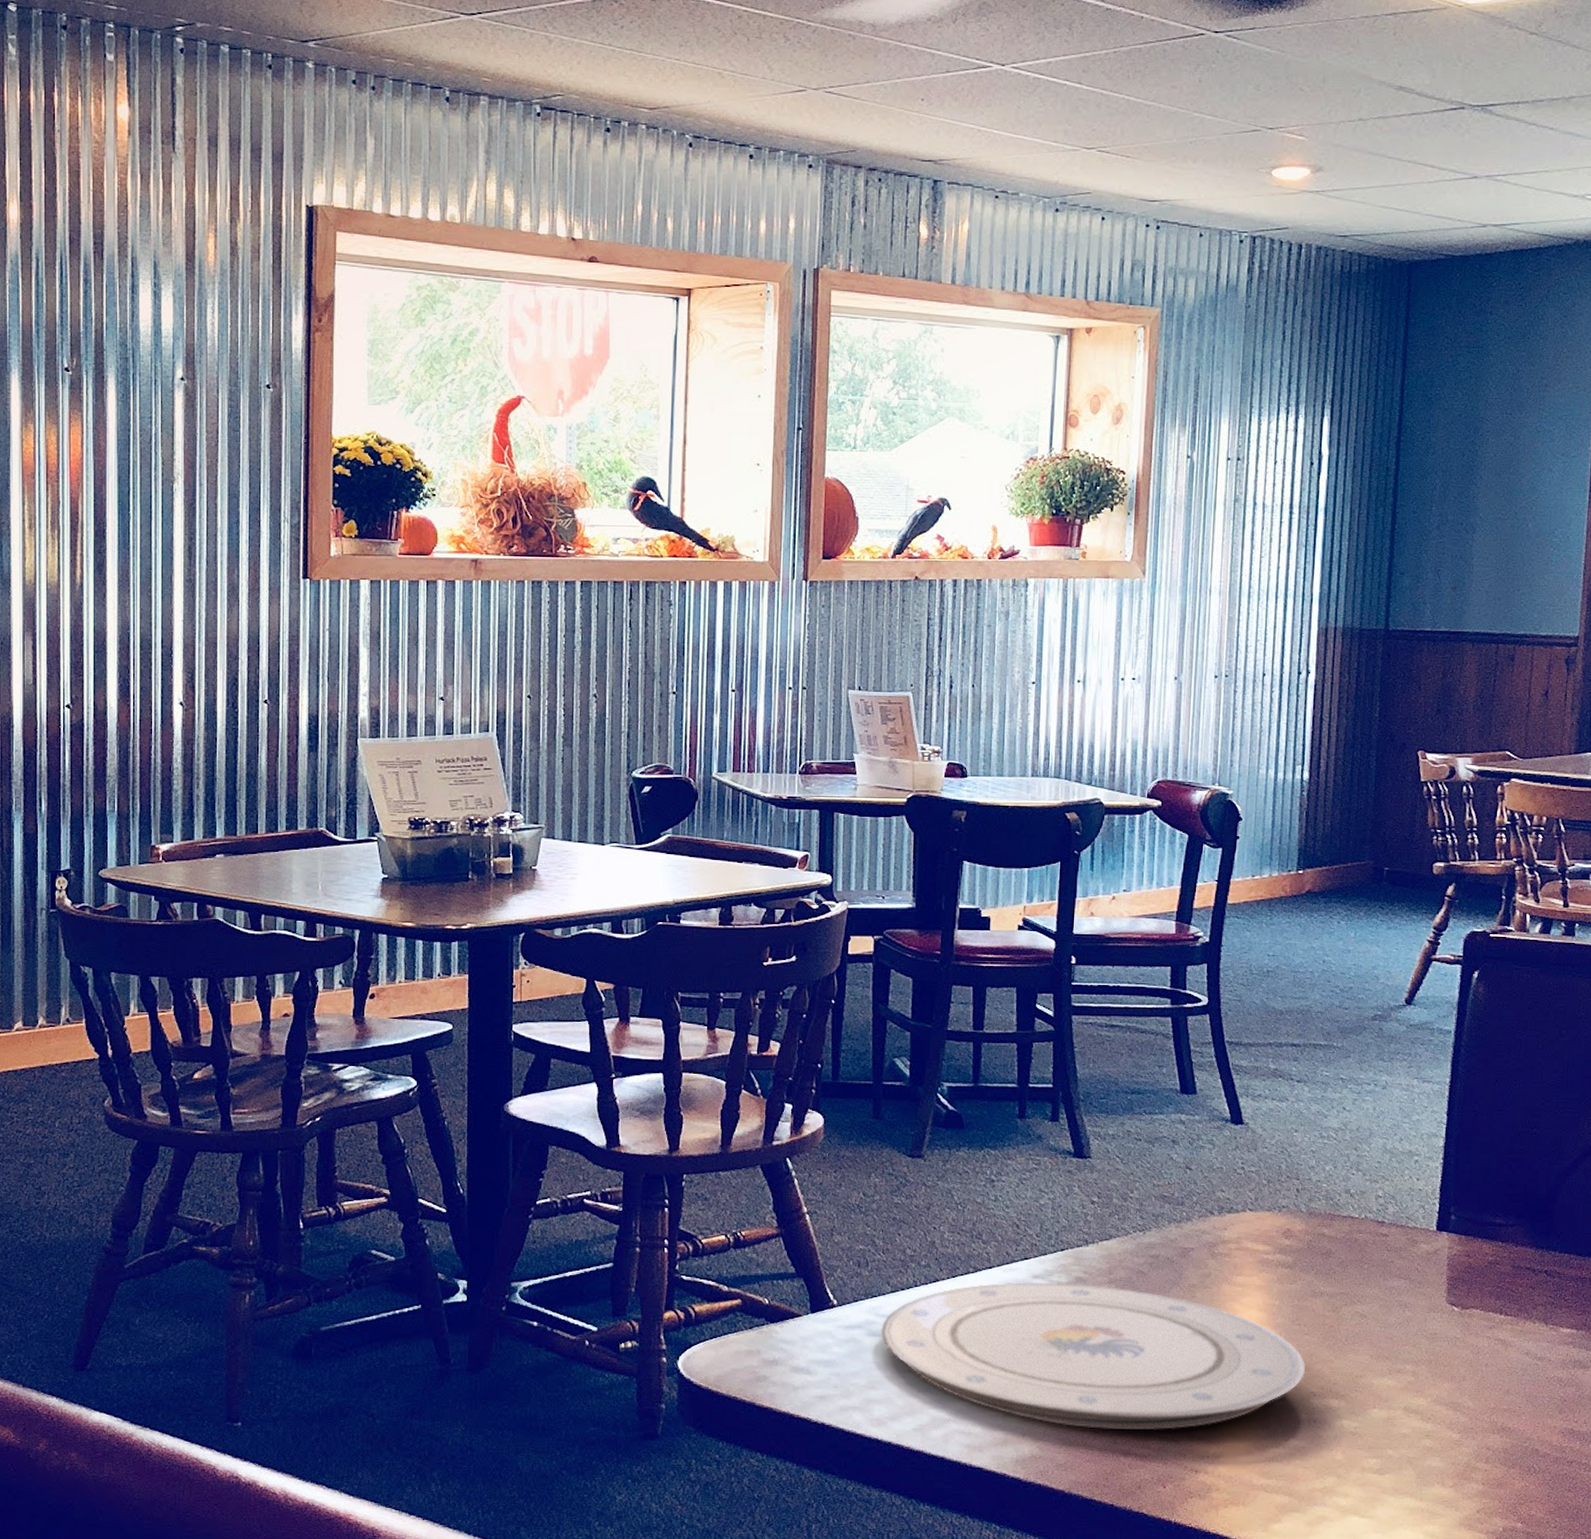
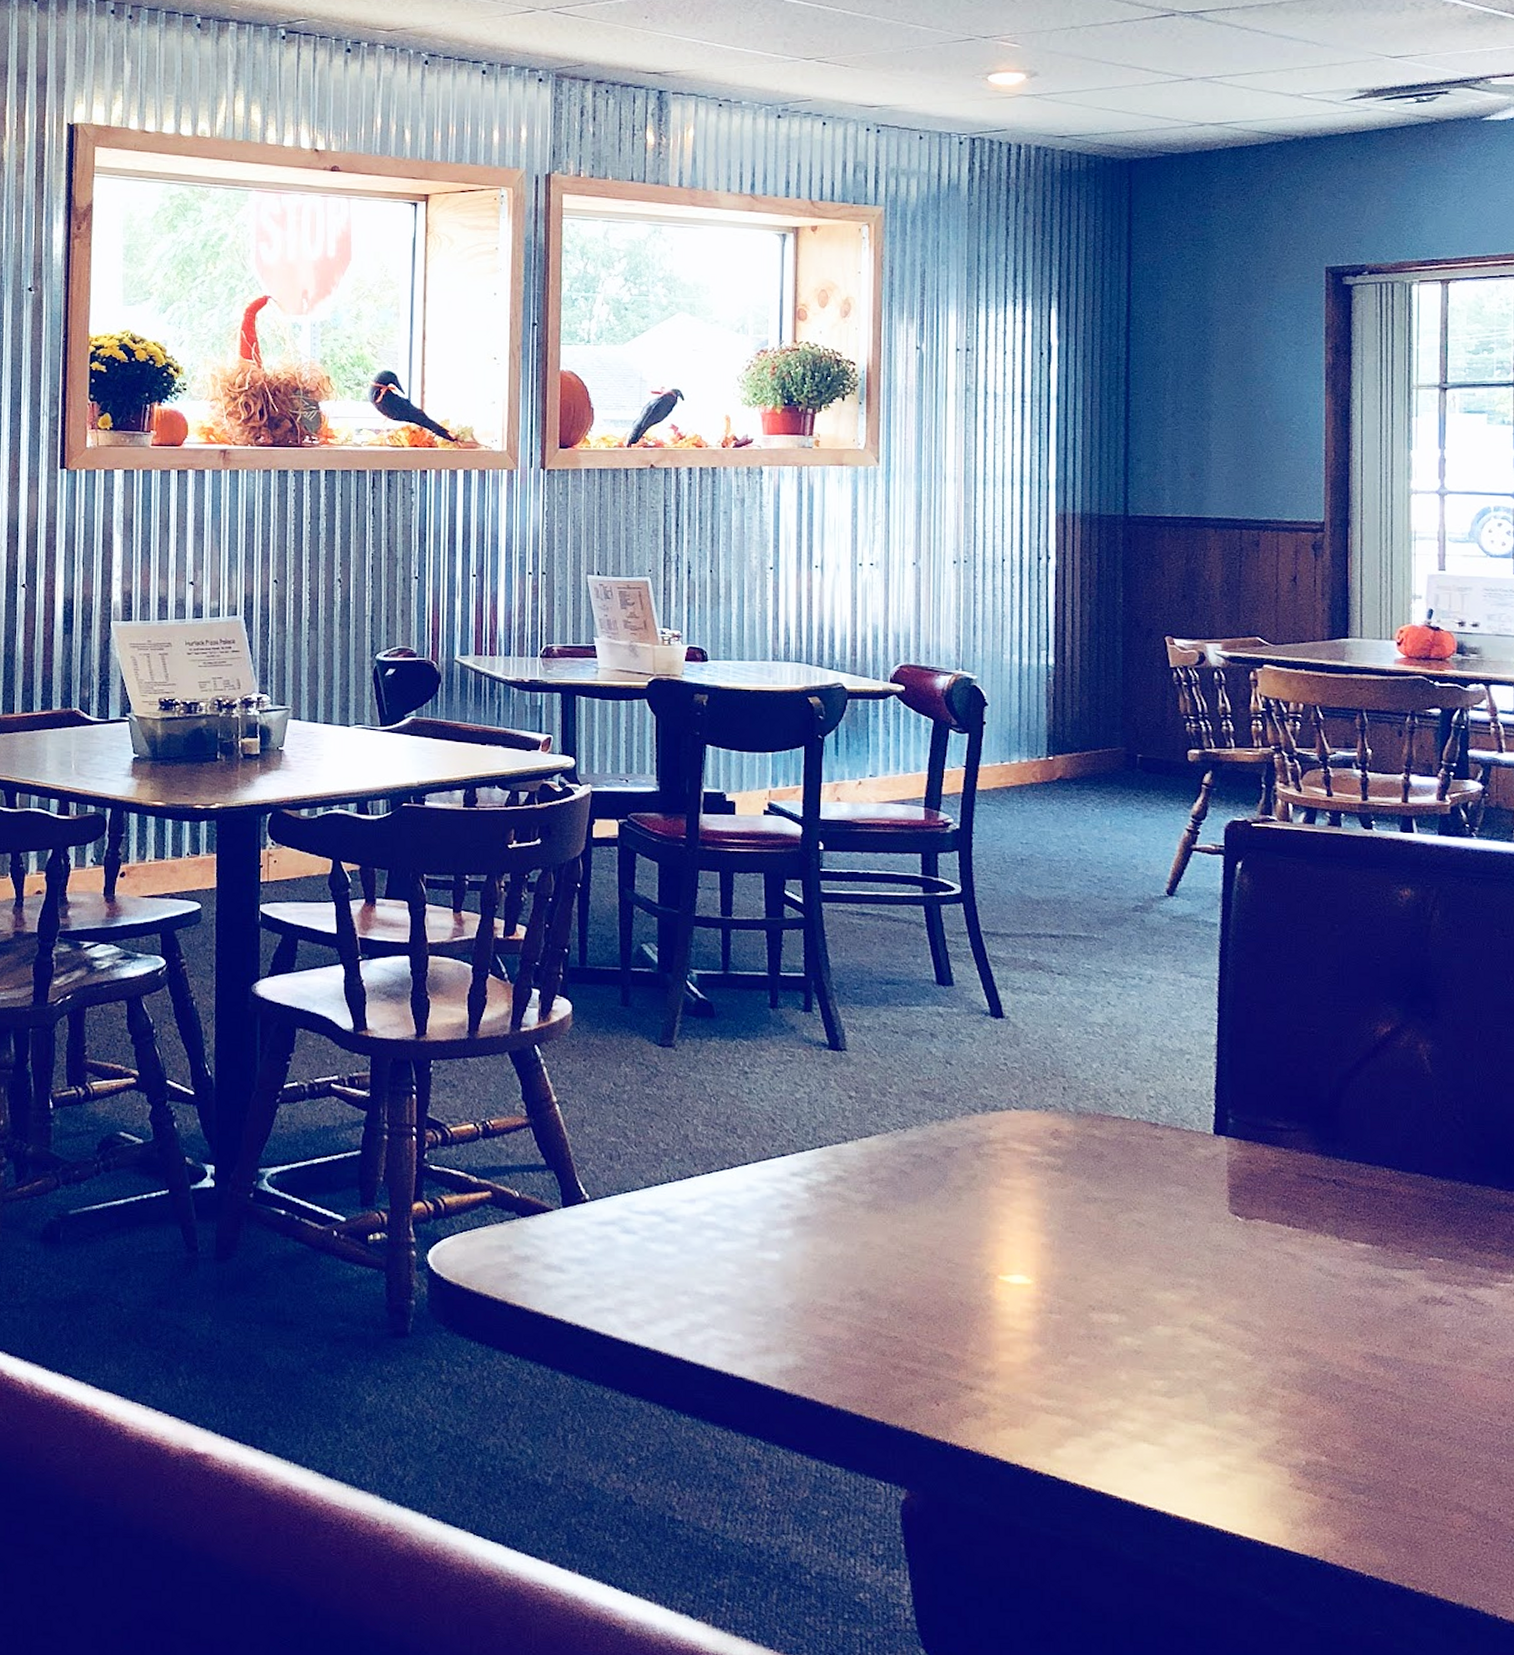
plate: present [881,1282,1305,1431] -> none [635,1180,1082,1343]

